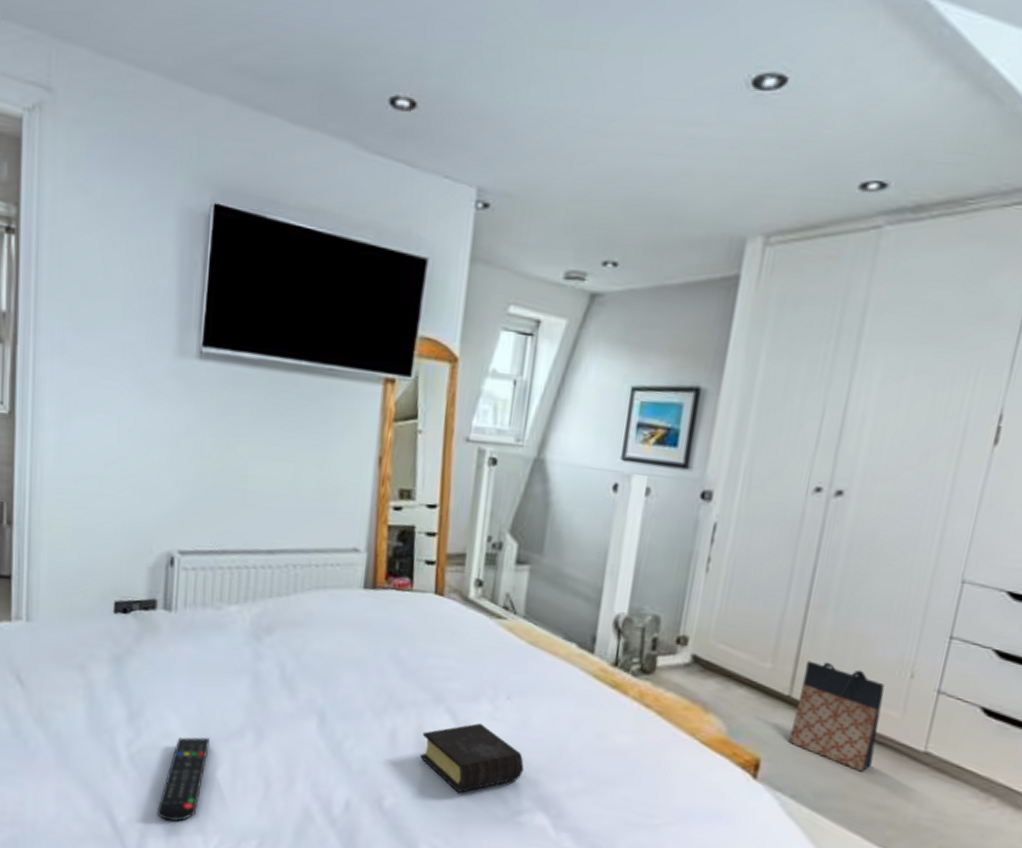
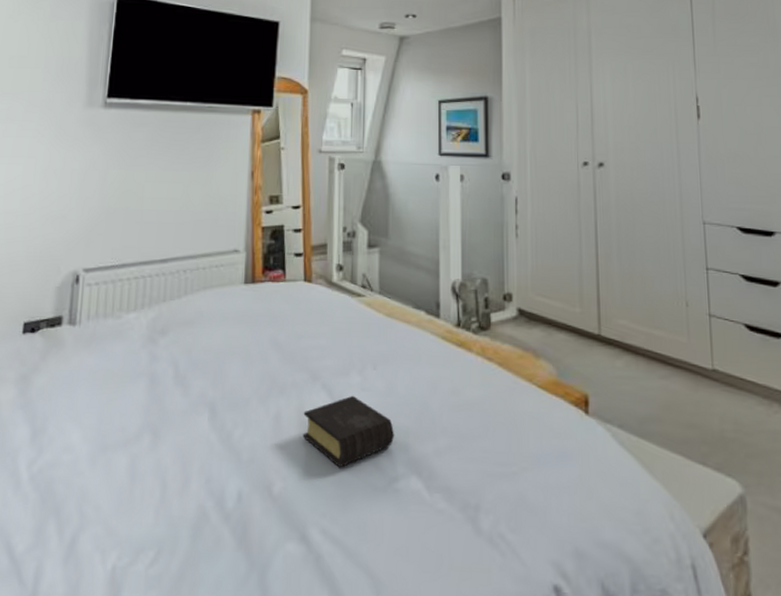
remote control: present [157,737,210,822] -> none [56,446,109,543]
bag: present [788,660,885,772] -> none [606,301,676,395]

